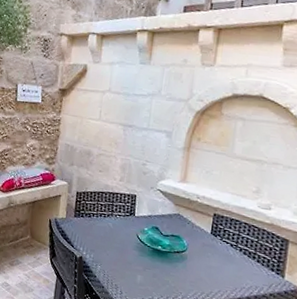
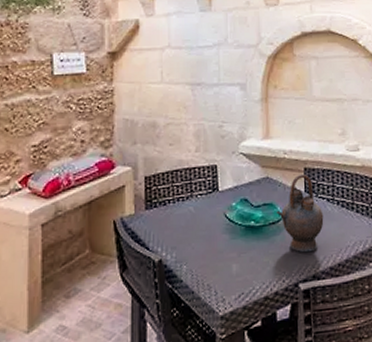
teapot: none [181,217,225,284] -> present [276,173,324,253]

